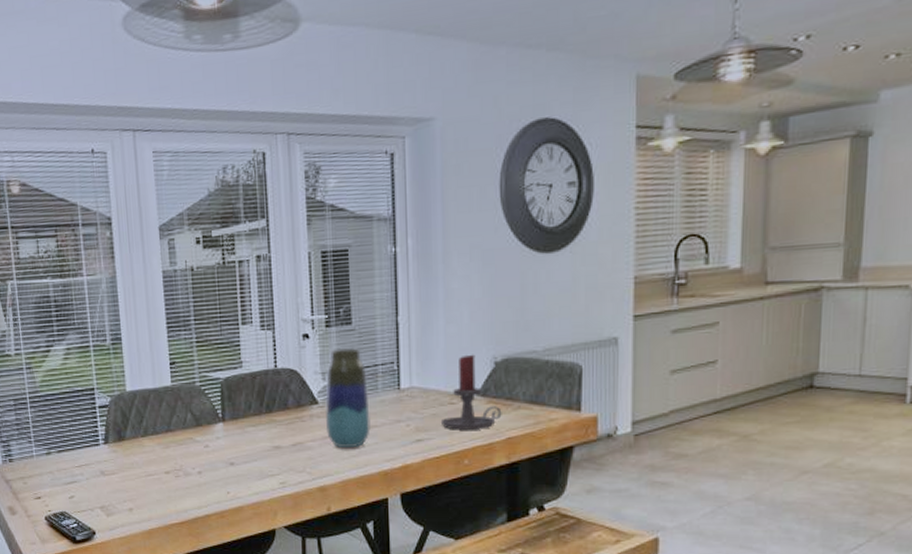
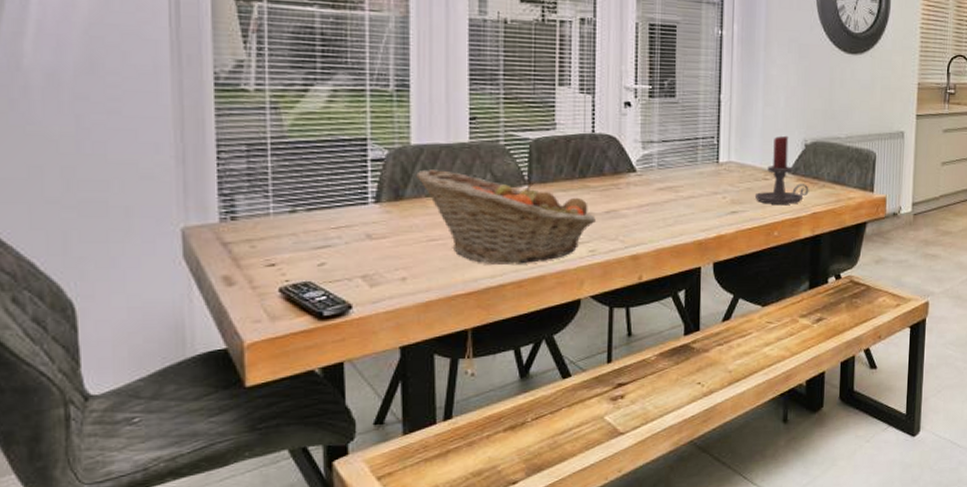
fruit basket: none [131,412,284,497] -> present [414,169,596,264]
vase: present [324,348,370,449] -> none [642,119,688,218]

